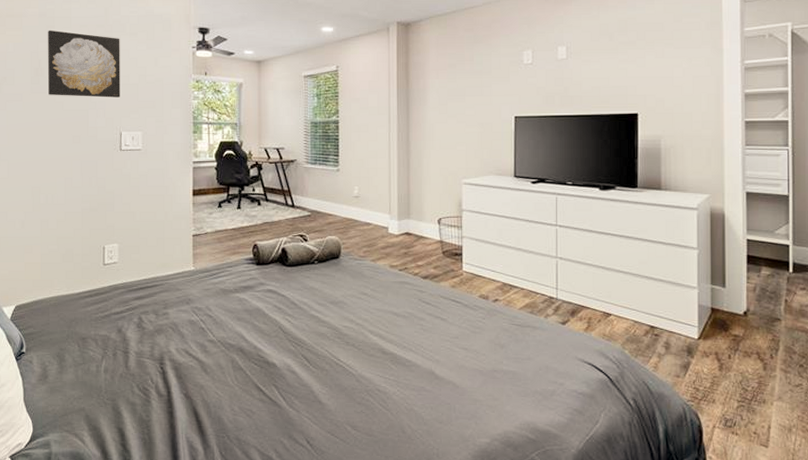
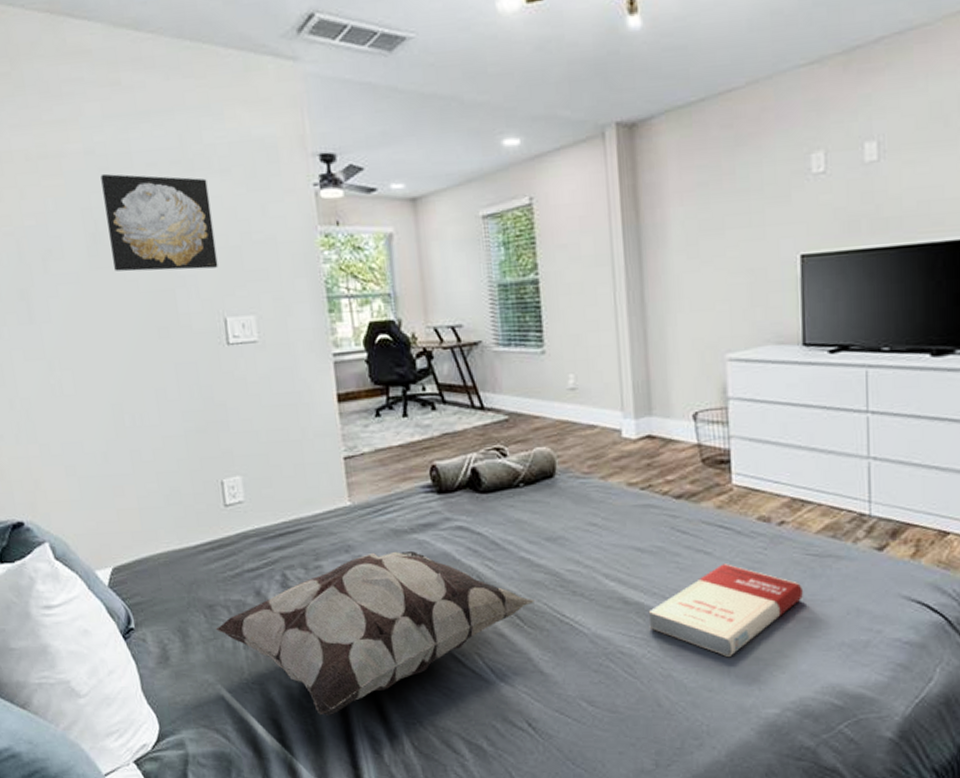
decorative pillow: none [85,305,320,428] -> present [215,551,536,717]
book: none [399,328,510,397] -> present [648,564,804,657]

